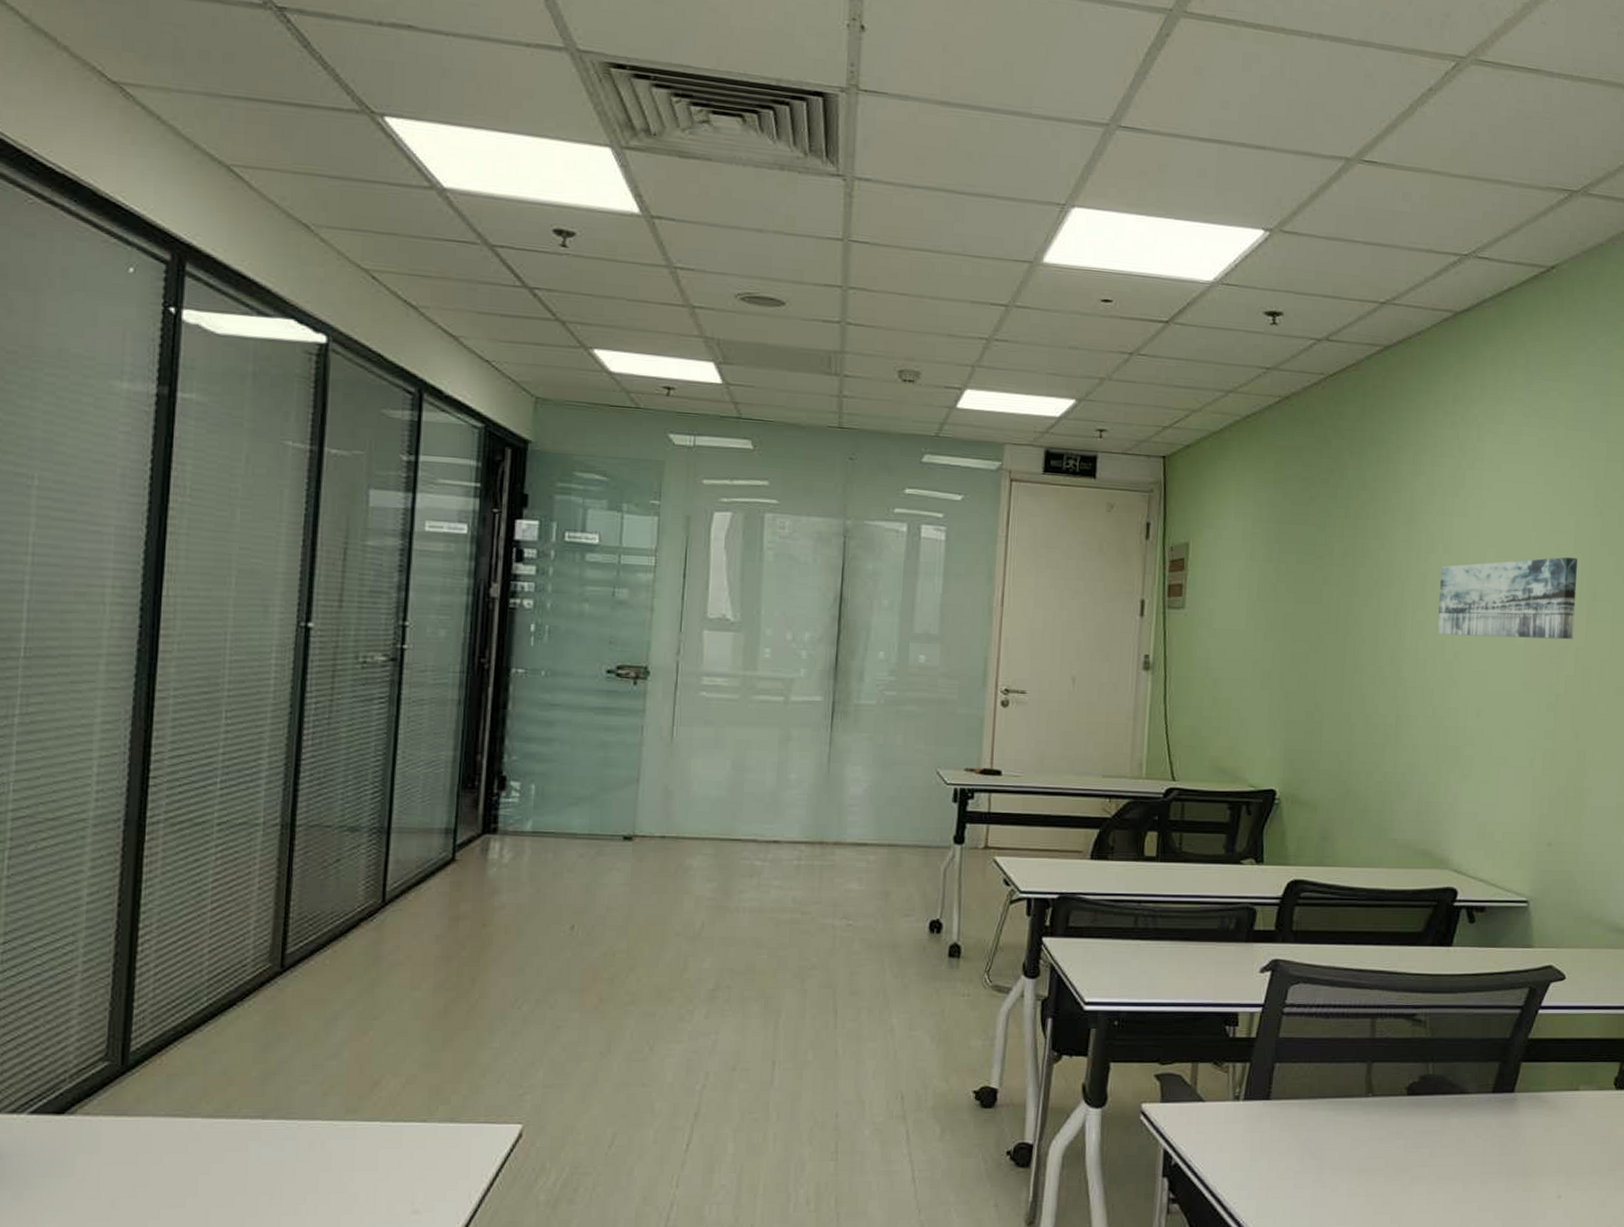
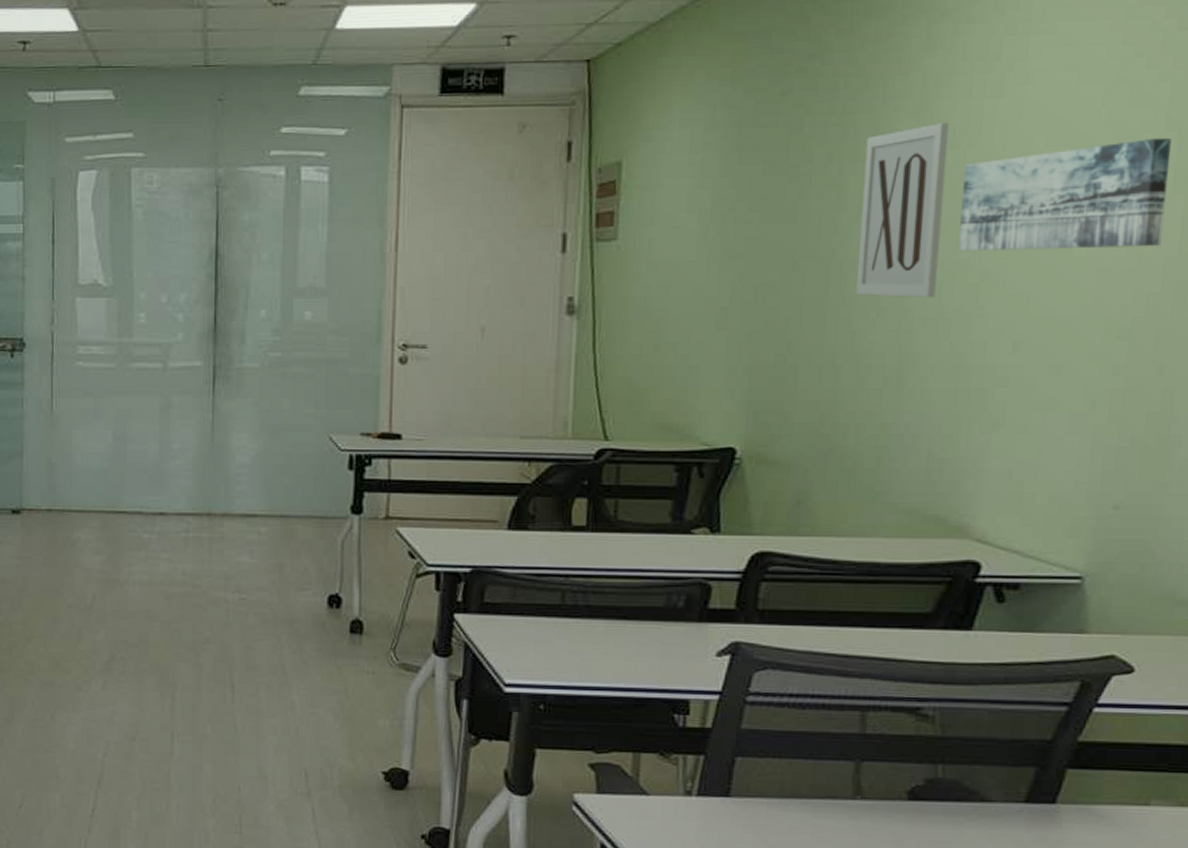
wall art: none [1365,532,1430,671] -> present [855,123,950,299]

